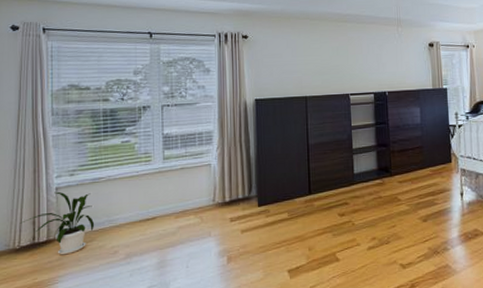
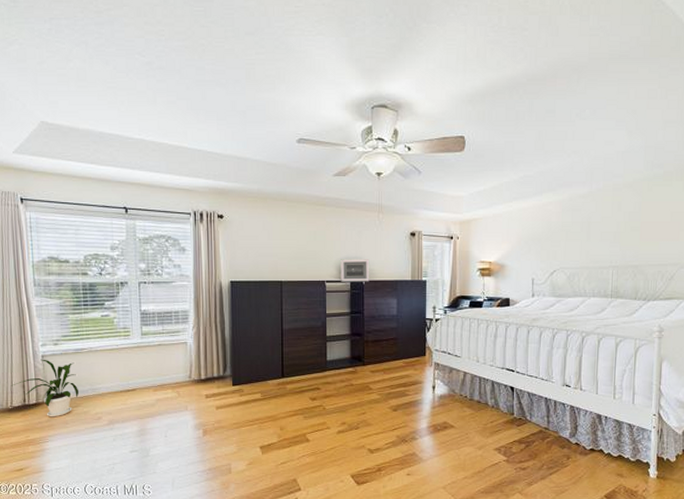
picture frame: none [363,70,393,94] -> present [341,259,370,282]

